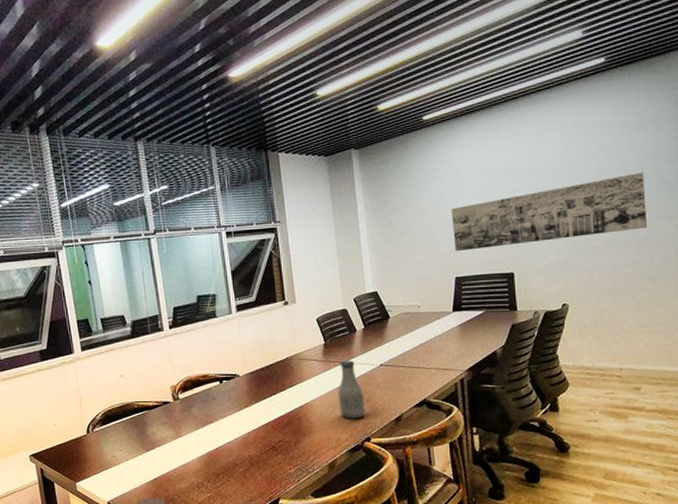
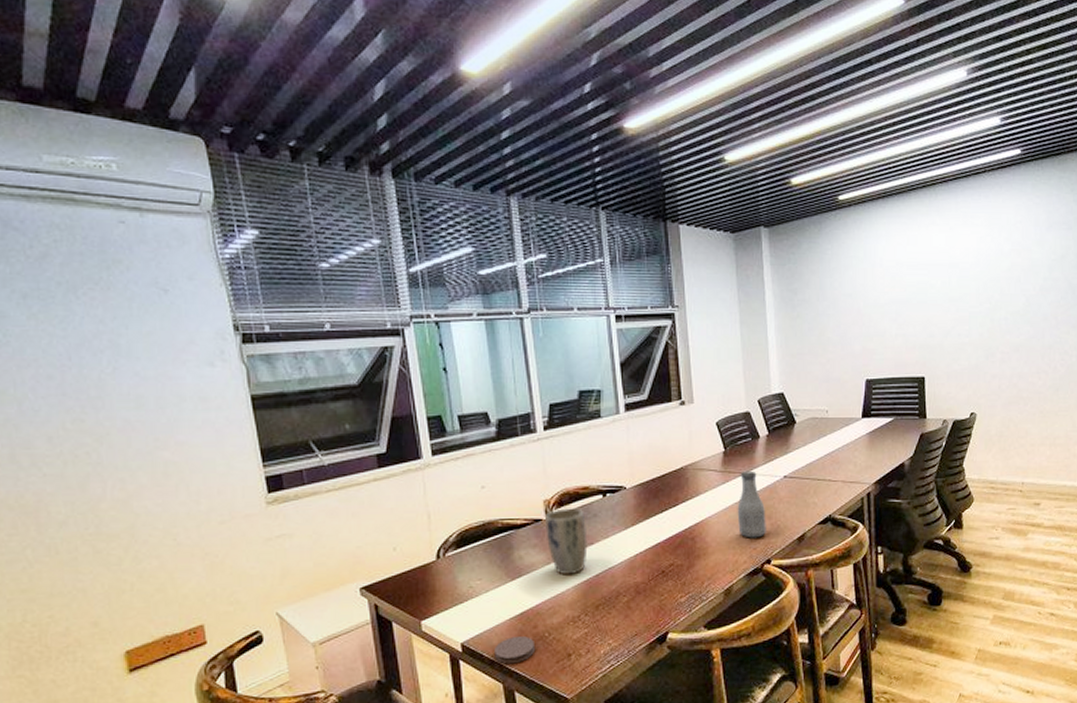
plant pot: none [172,392,208,448] -> present [545,508,588,575]
wall art: present [451,172,648,252] -> none [864,275,1054,351]

